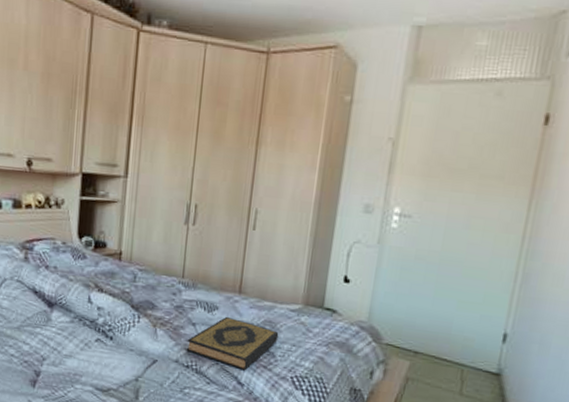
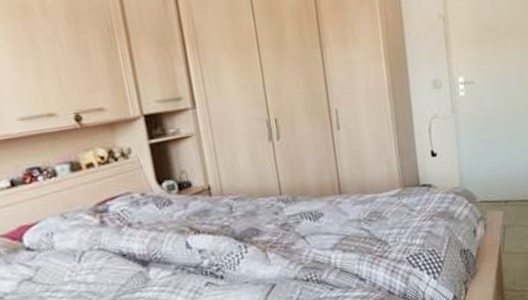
hardback book: present [186,316,279,371] -> none [300,219,387,267]

